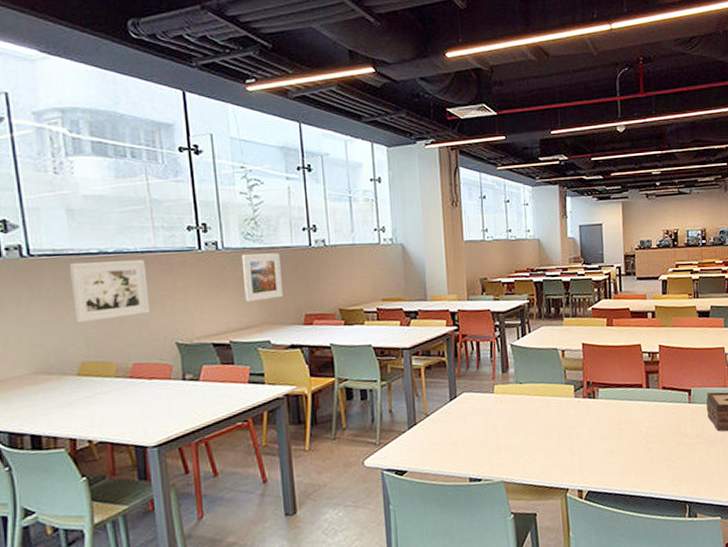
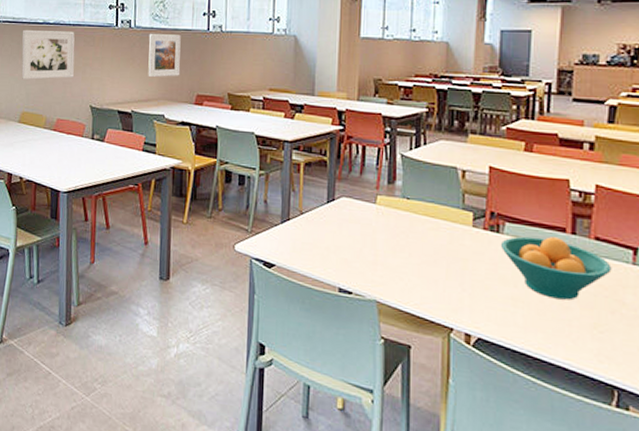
fruit bowl: none [596,393,676,444] -> present [500,236,612,300]

